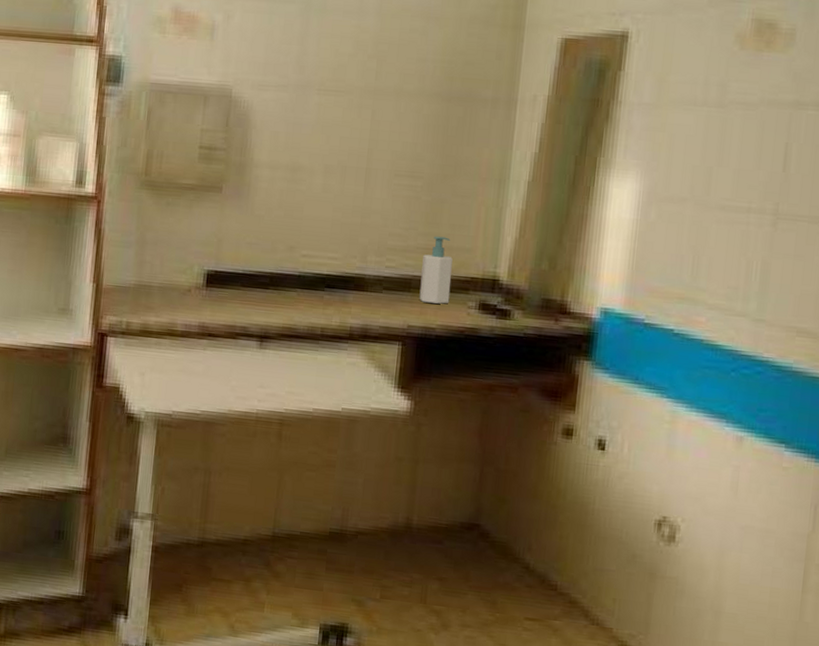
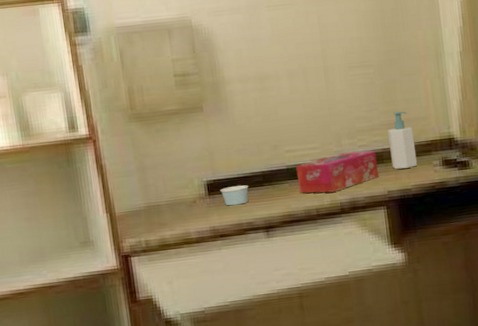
paper cup: none [219,282,252,305] -> present [220,185,249,206]
tissue box: none [307,270,404,313] -> present [295,151,379,193]

